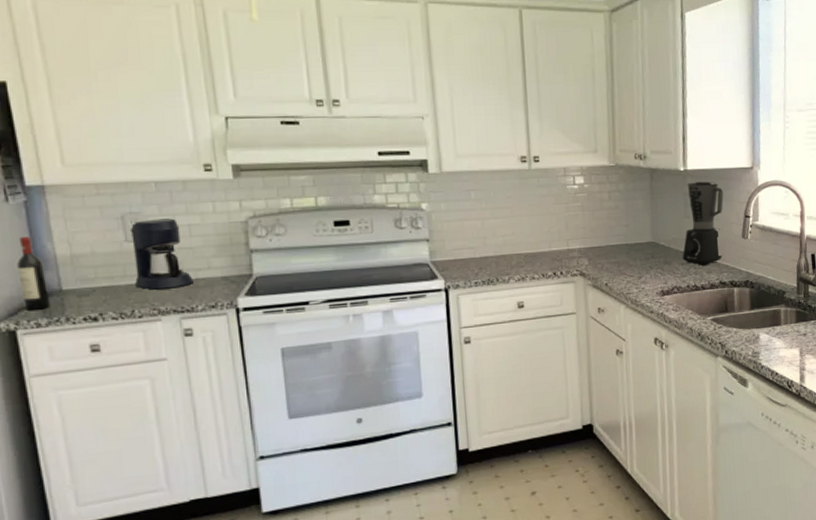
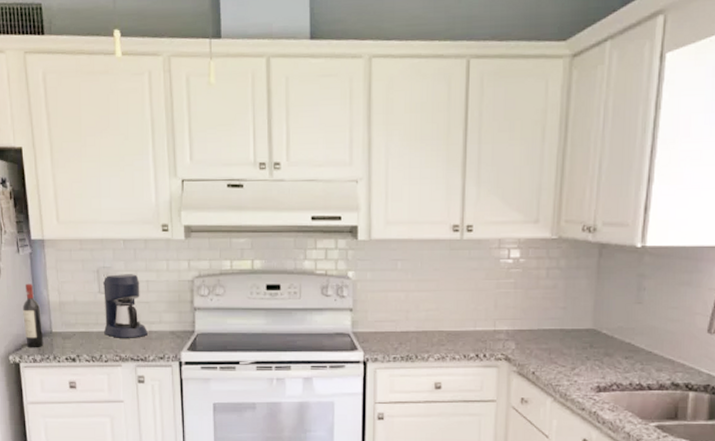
blender: present [683,181,724,265] -> none [628,261,689,361]

